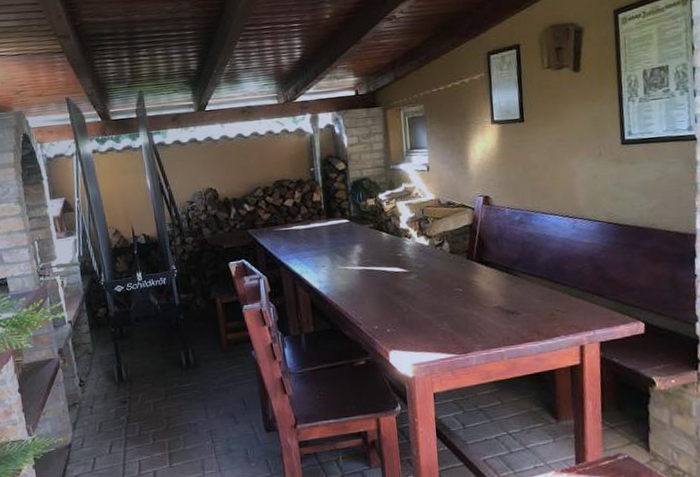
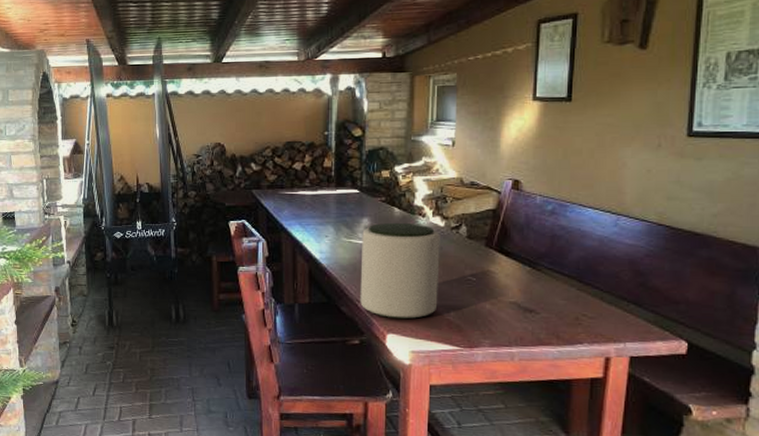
plant pot: none [356,245,432,336] -> present [360,223,440,320]

